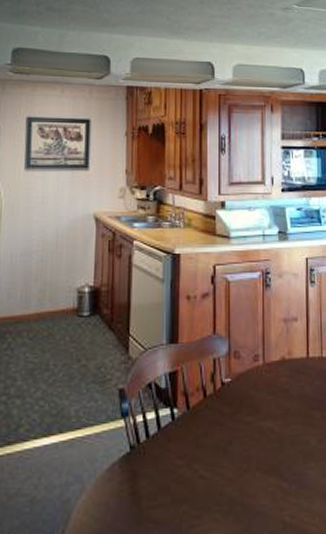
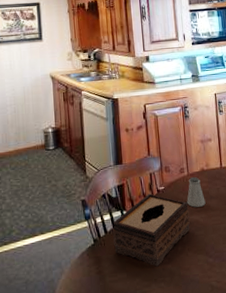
tissue box: none [156,386,261,490] -> present [112,193,190,267]
saltshaker: none [259,367,284,410] -> present [187,176,206,208]

